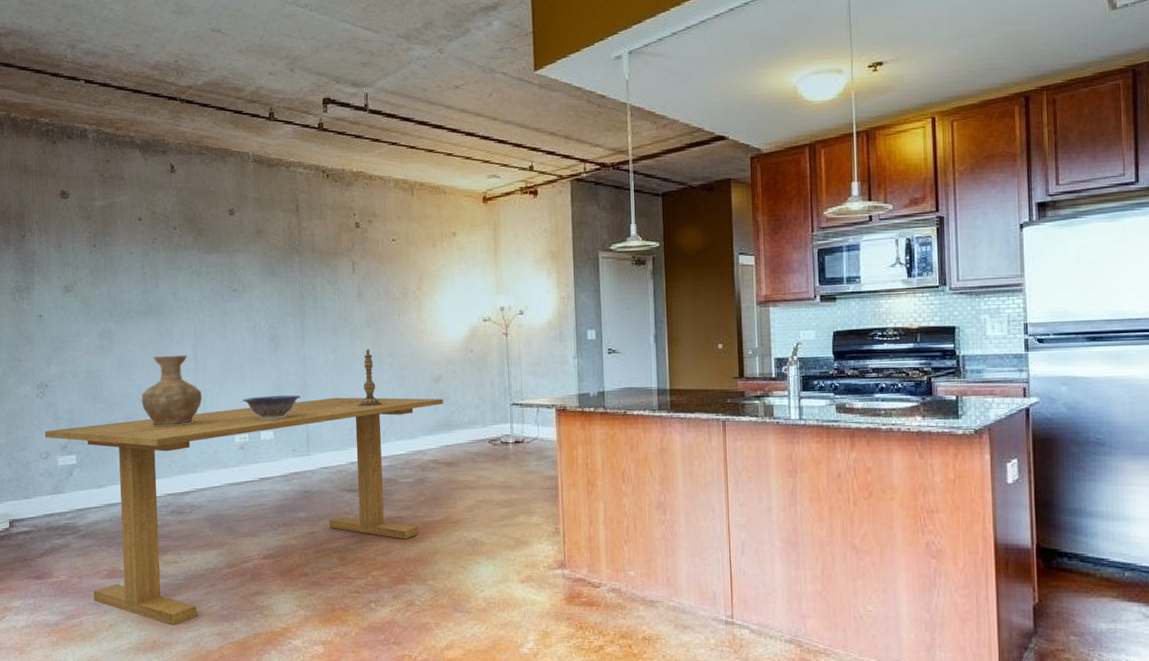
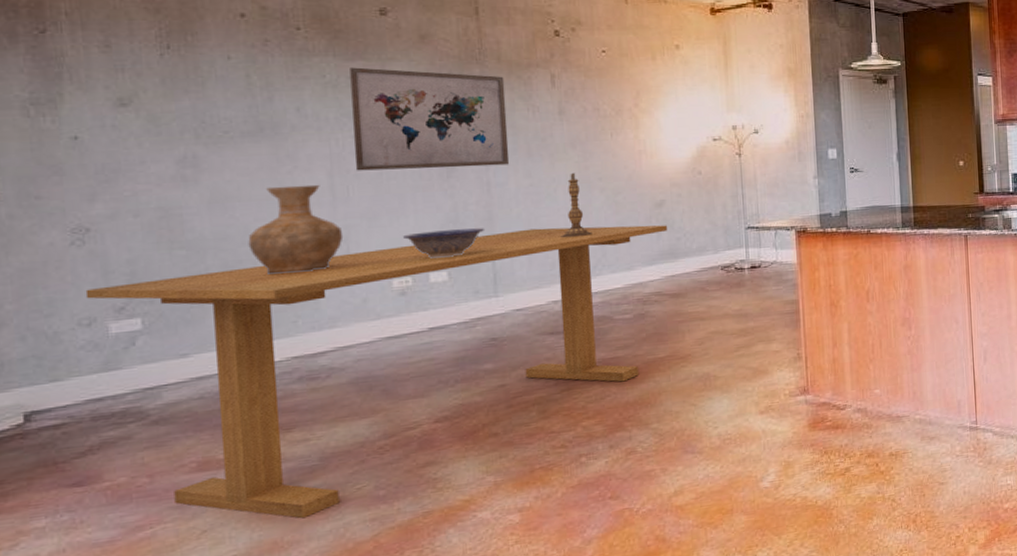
wall art: none [208,258,320,344] -> present [350,67,510,171]

